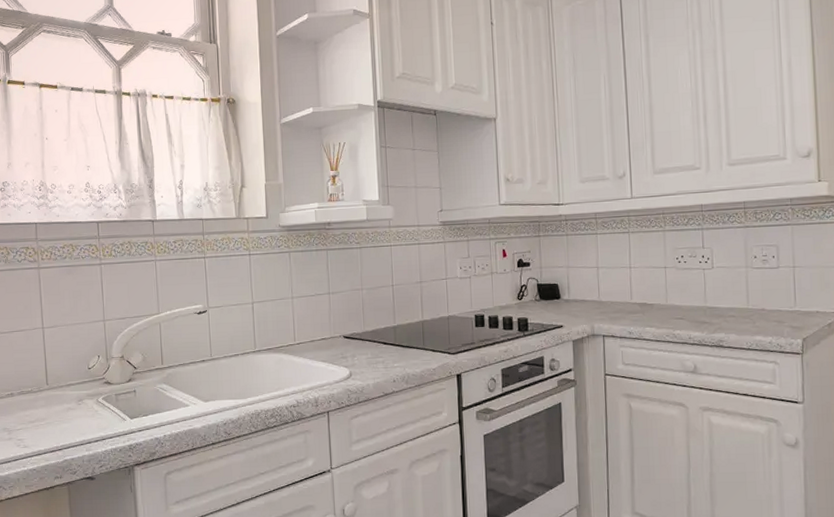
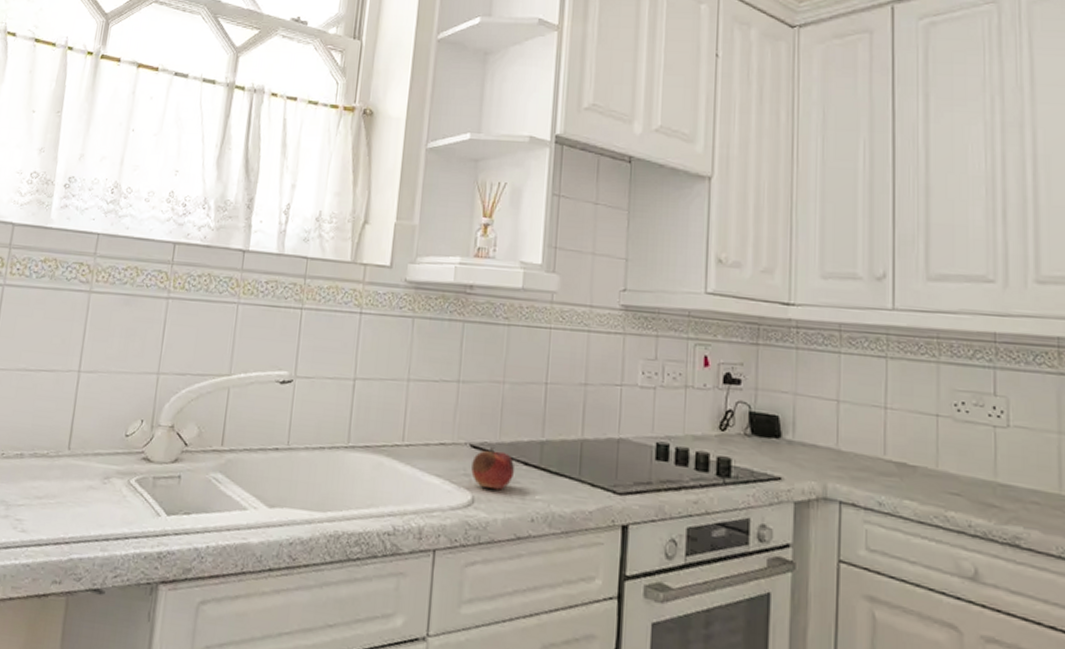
fruit: none [346,336,378,365] -> present [471,447,515,490]

